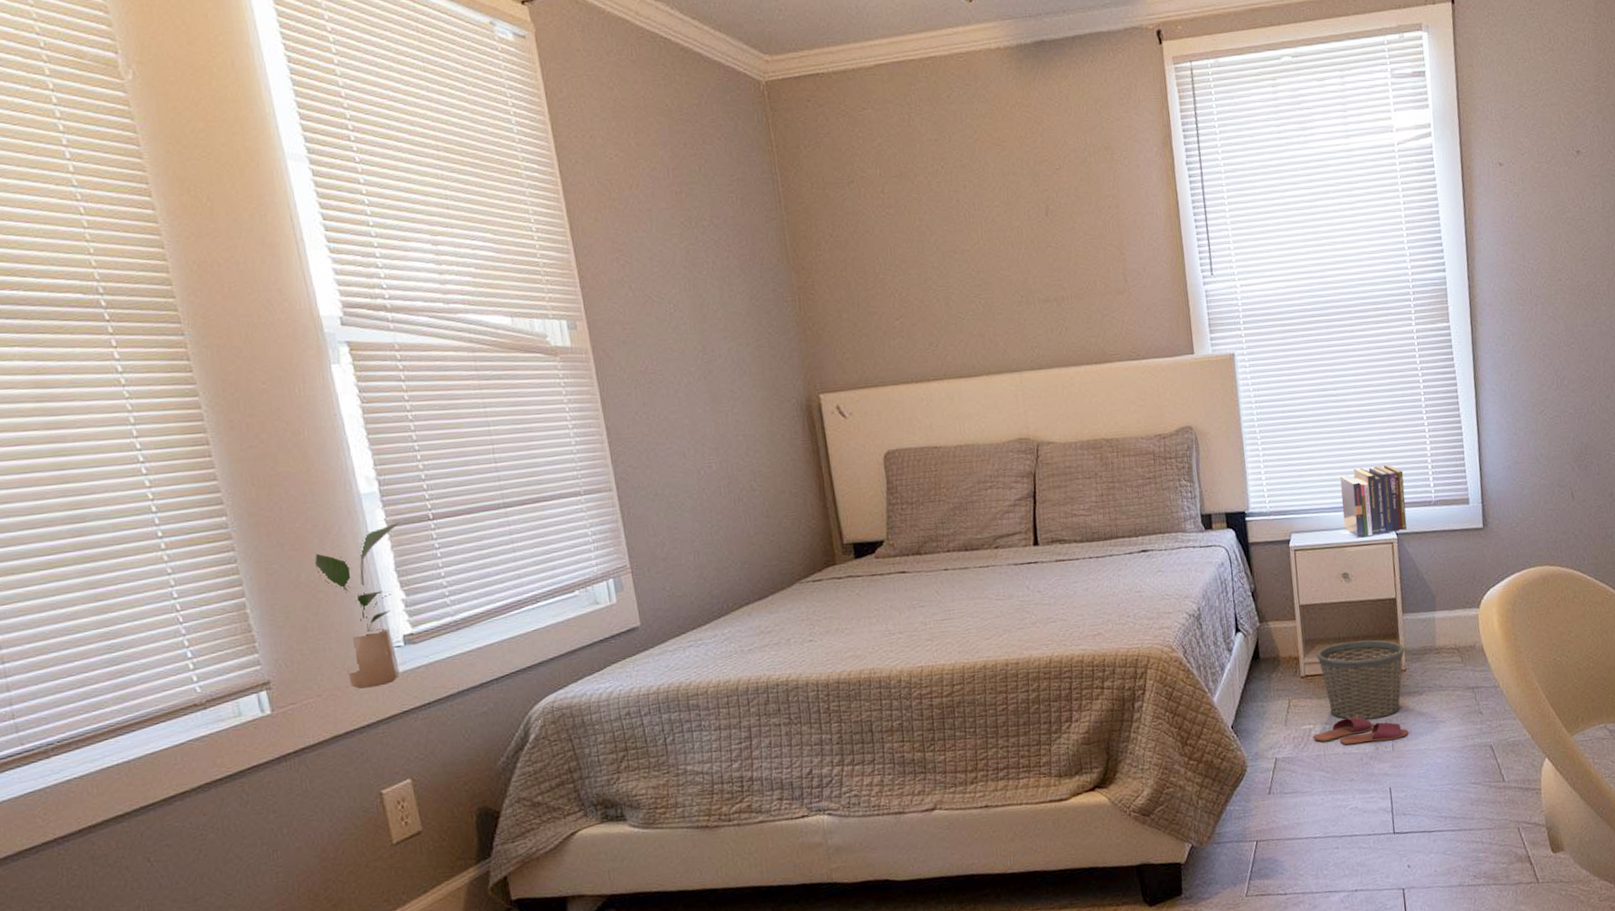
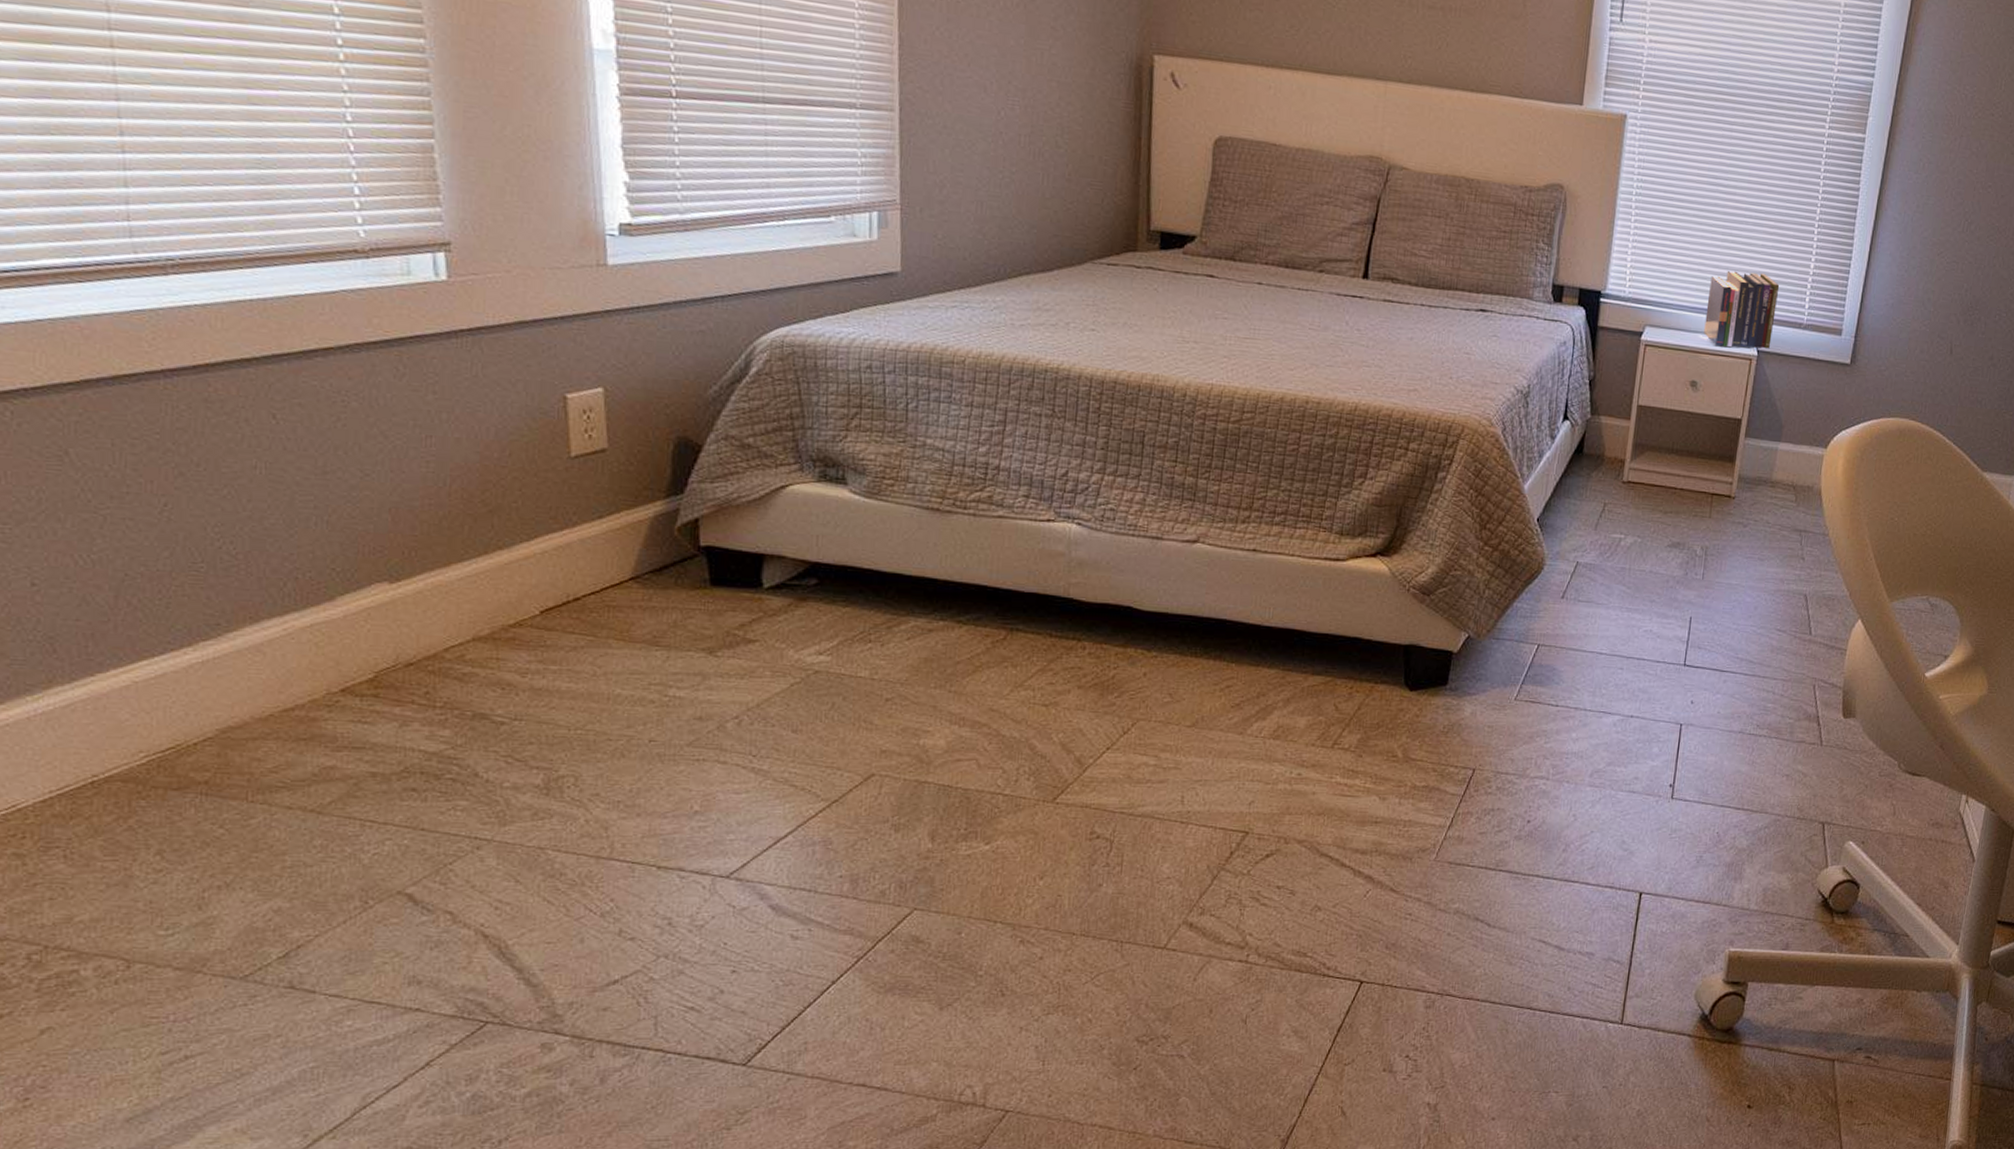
potted plant: present [315,522,399,689] -> none [526,91,634,276]
slippers: present [1313,717,1408,745] -> none [1621,535,1723,568]
basket: present [1316,639,1406,720] -> none [1644,454,1740,542]

